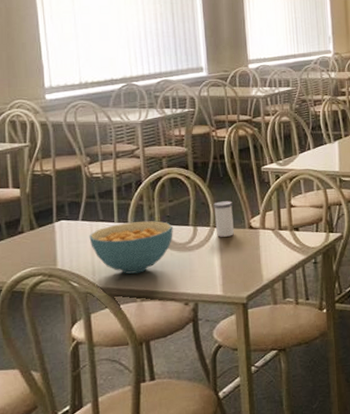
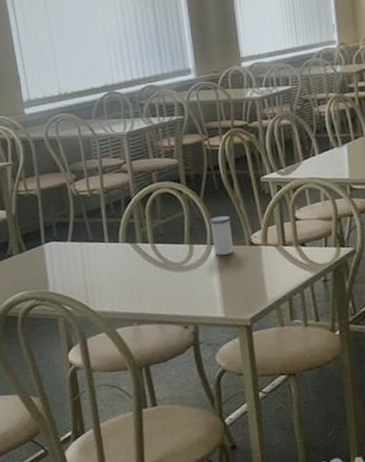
cereal bowl: present [89,221,173,274] -> none [80,239,168,297]

